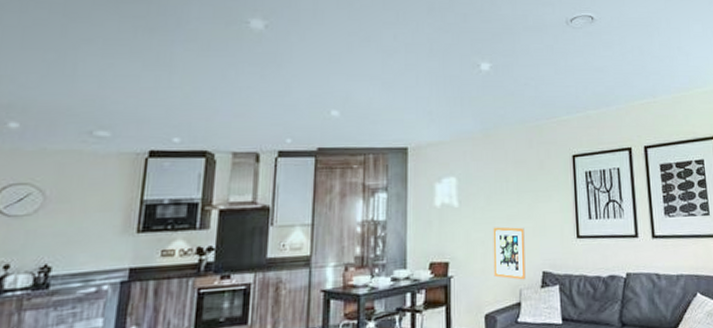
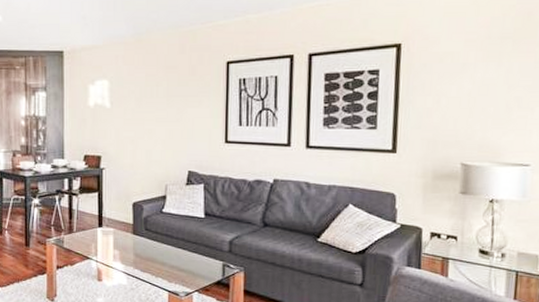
wall art: present [493,227,526,280] -> none [142,128,173,177]

